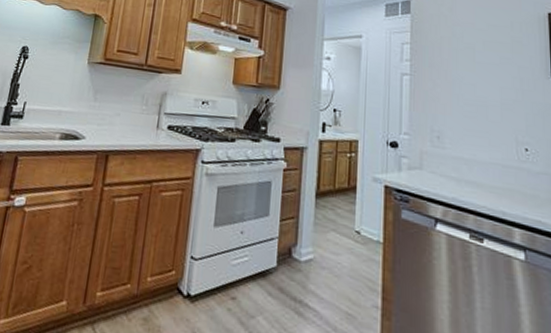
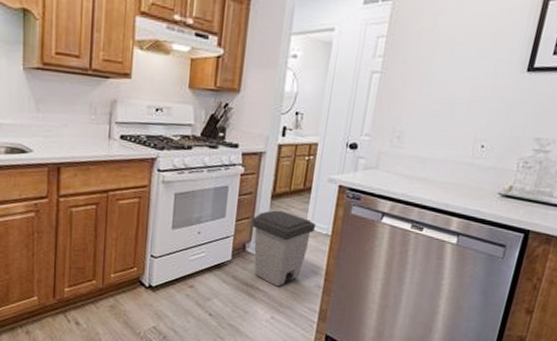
trash can: none [297,210,366,305] -> present [252,210,316,287]

